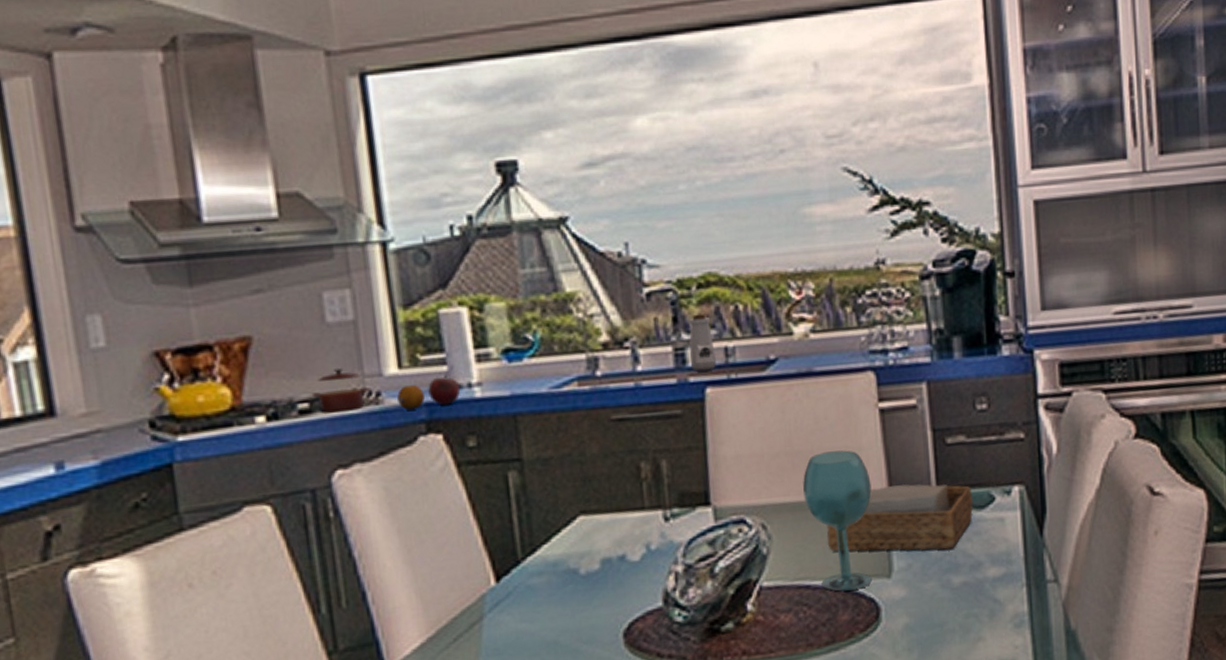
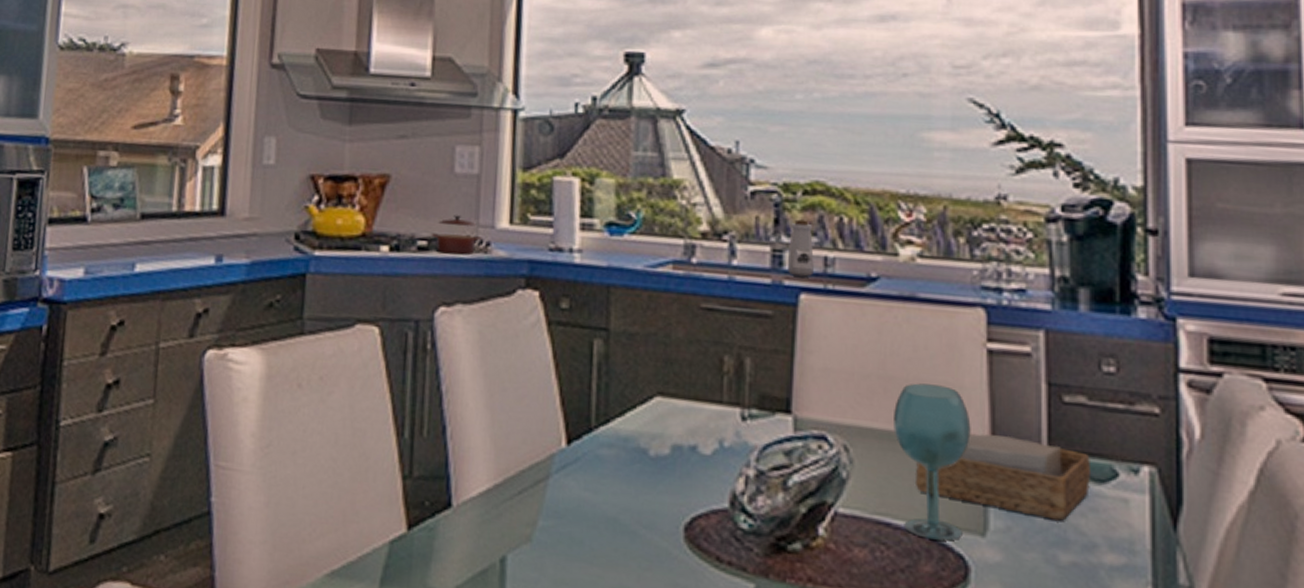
fruit: present [397,385,425,410] -> none [504,241,529,264]
fruit: present [428,375,461,406] -> none [532,237,563,265]

